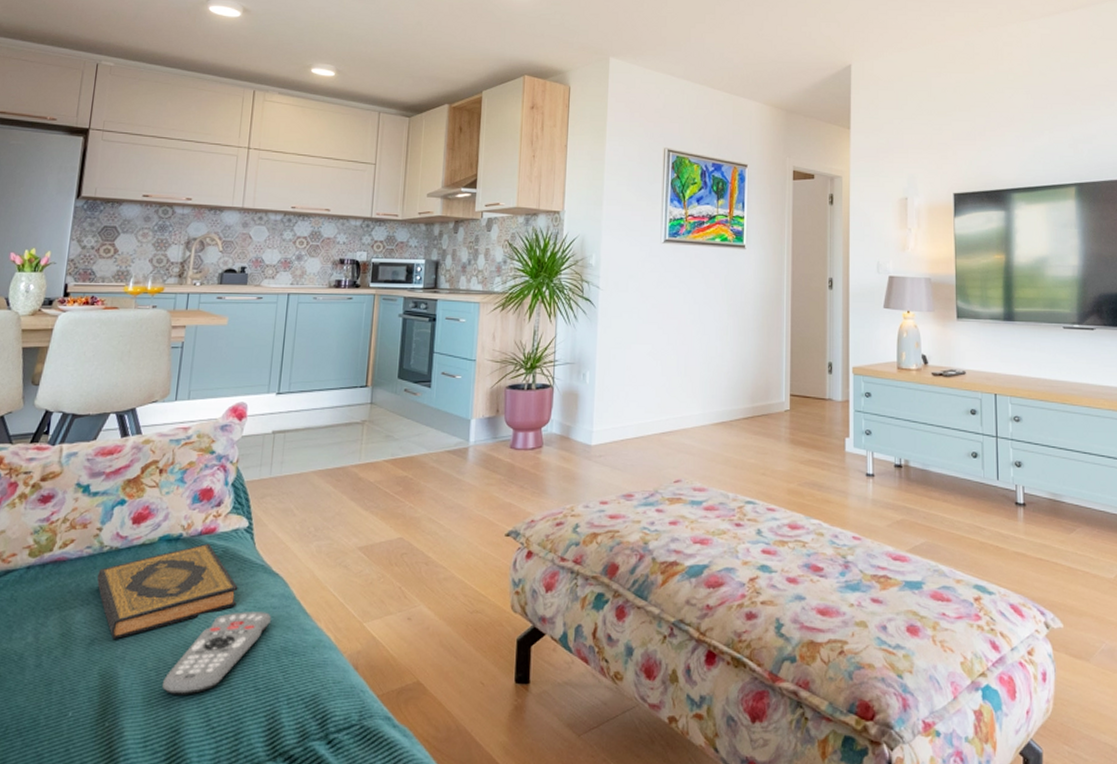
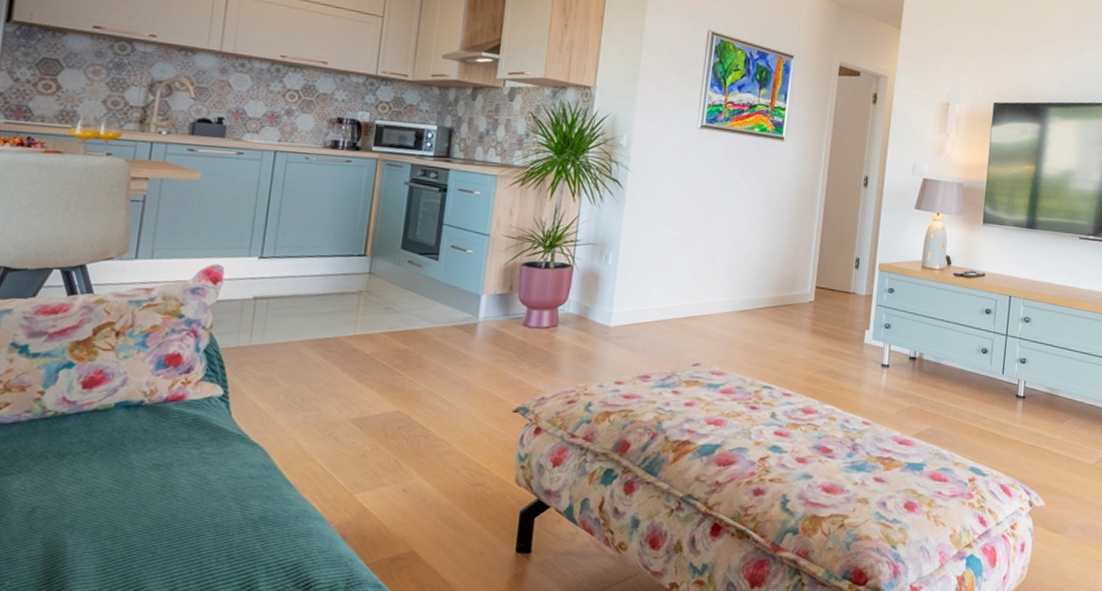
hardback book: present [96,543,238,640] -> none [38,410,211,508]
remote control: present [162,612,272,695] -> none [120,481,250,564]

